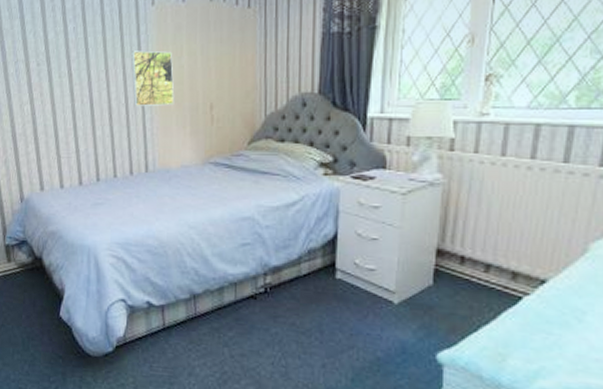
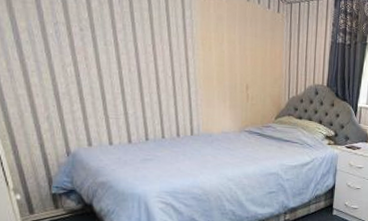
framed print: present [131,50,175,106] -> none [177,31,216,83]

